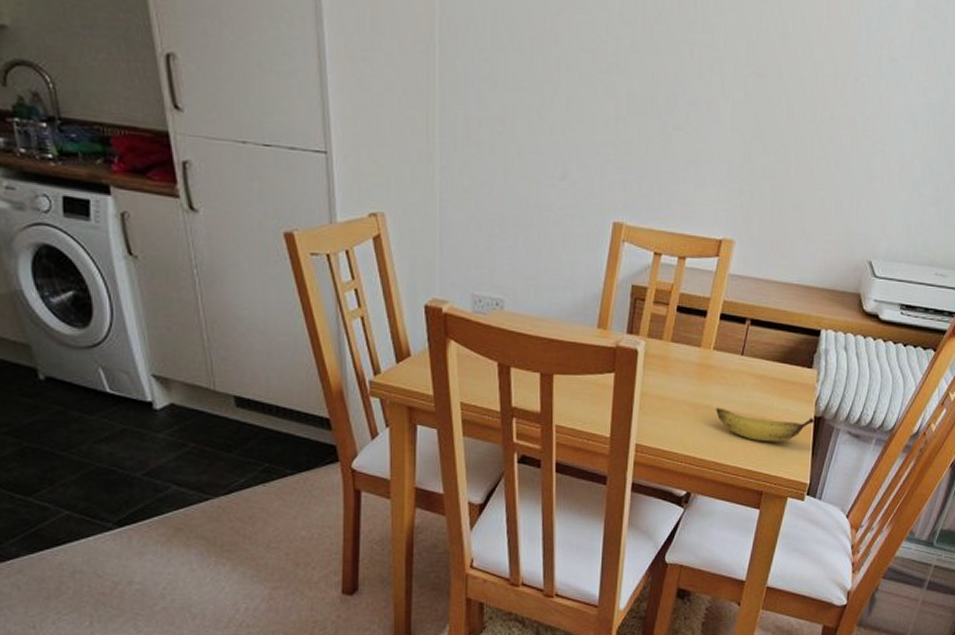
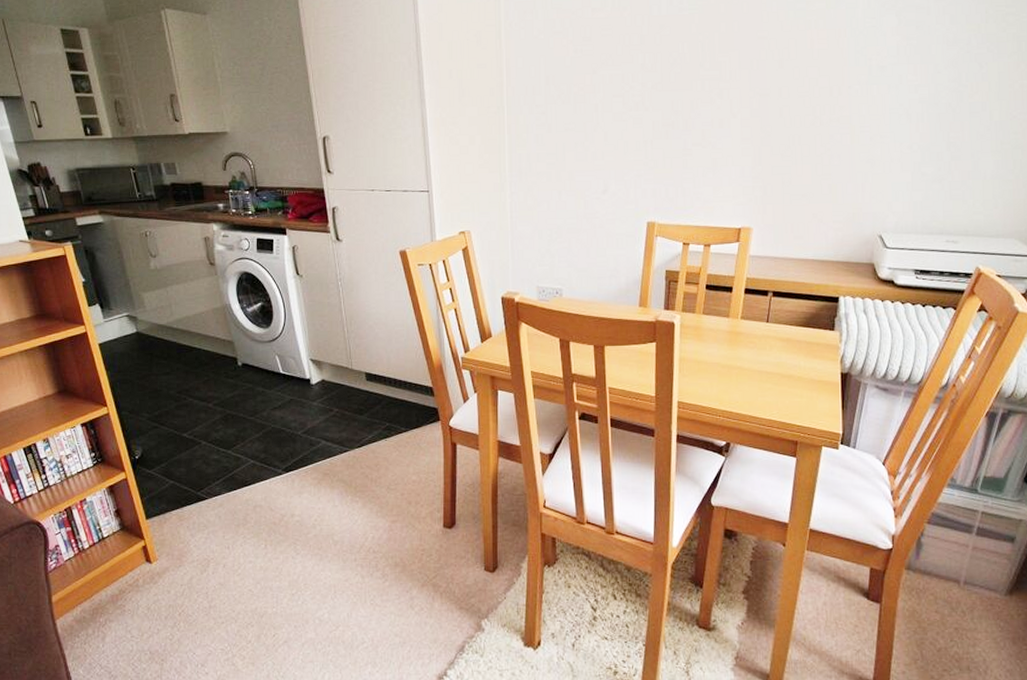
banana: present [716,408,815,442] -> none [747,368,841,397]

